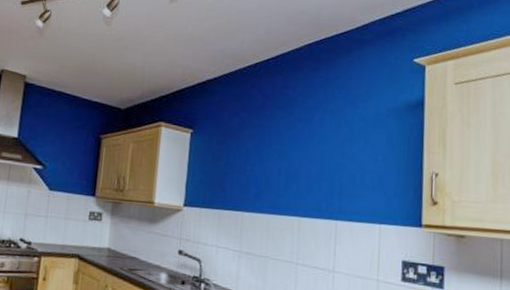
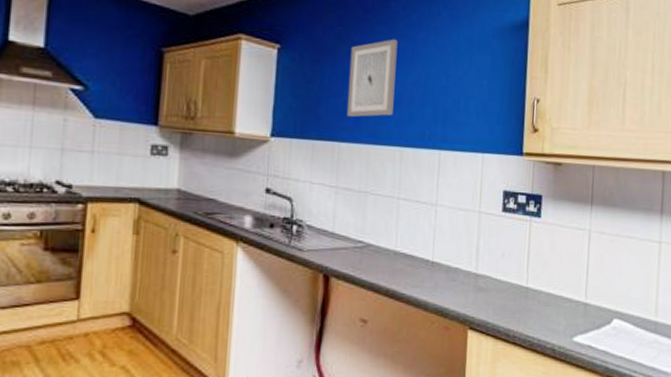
wall art: none [249,121,296,190] -> present [346,39,398,117]

